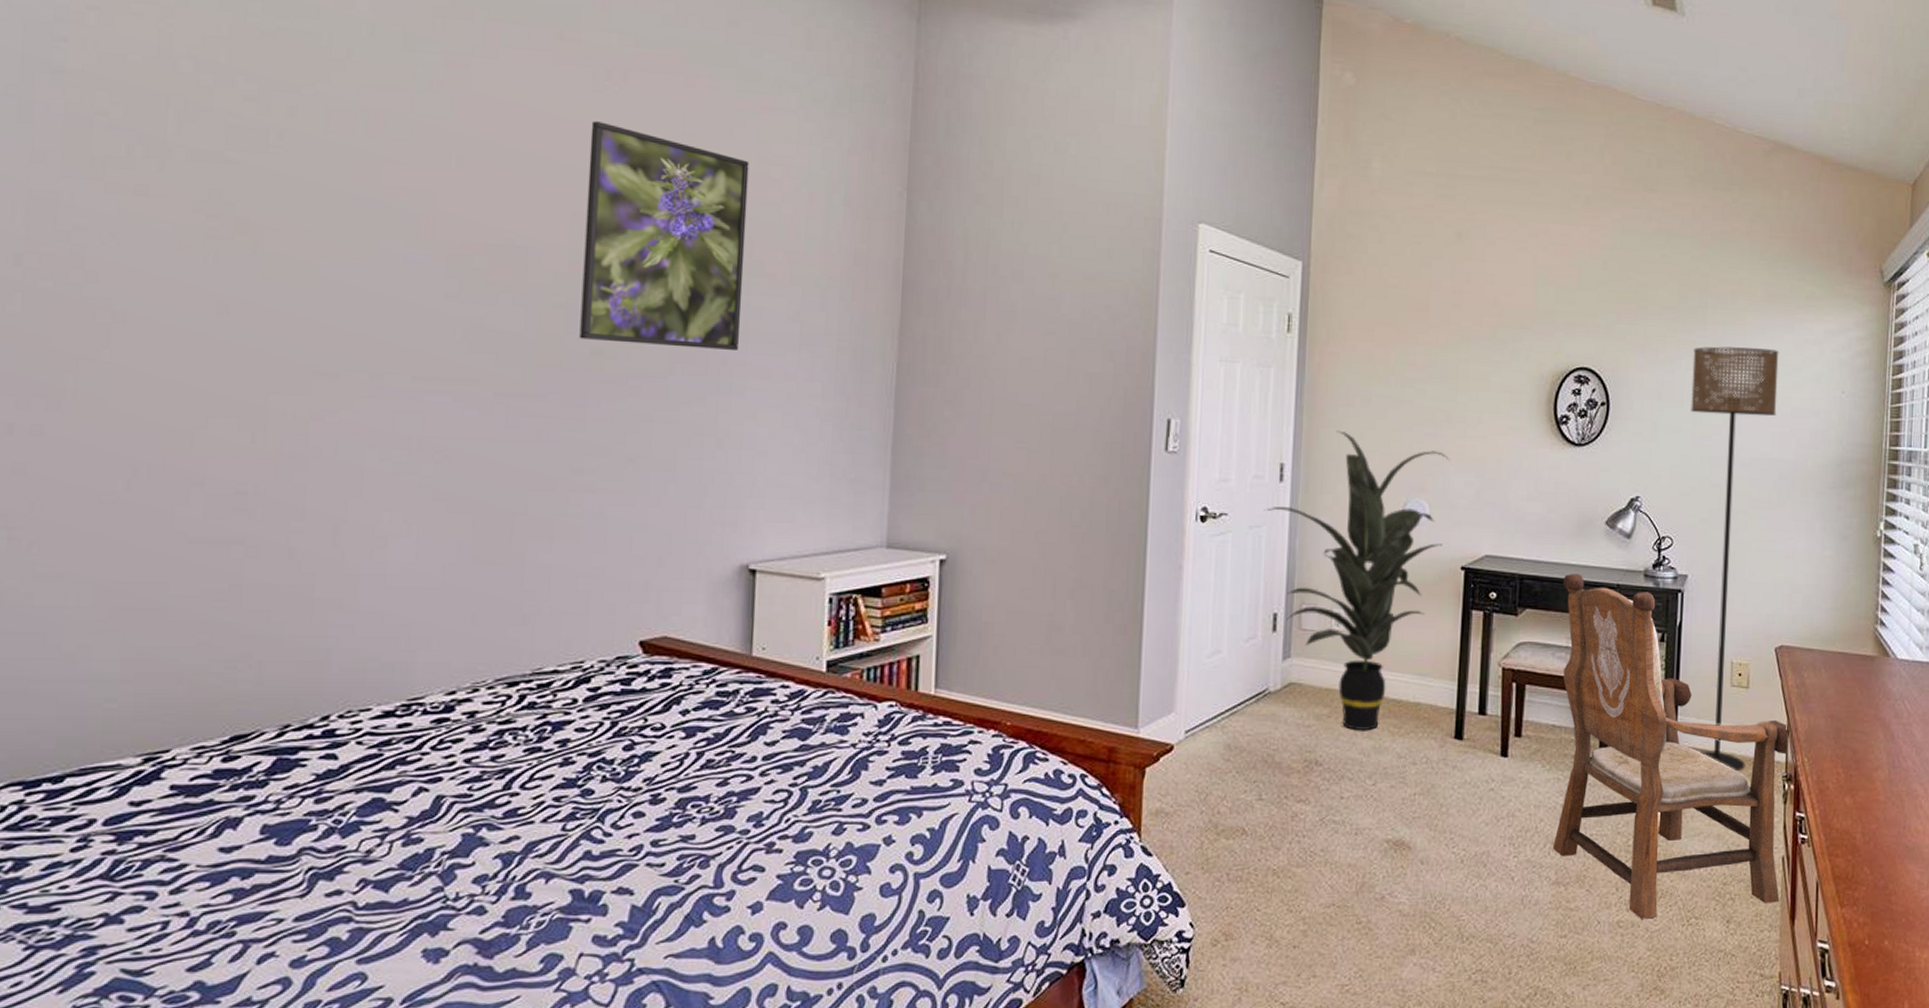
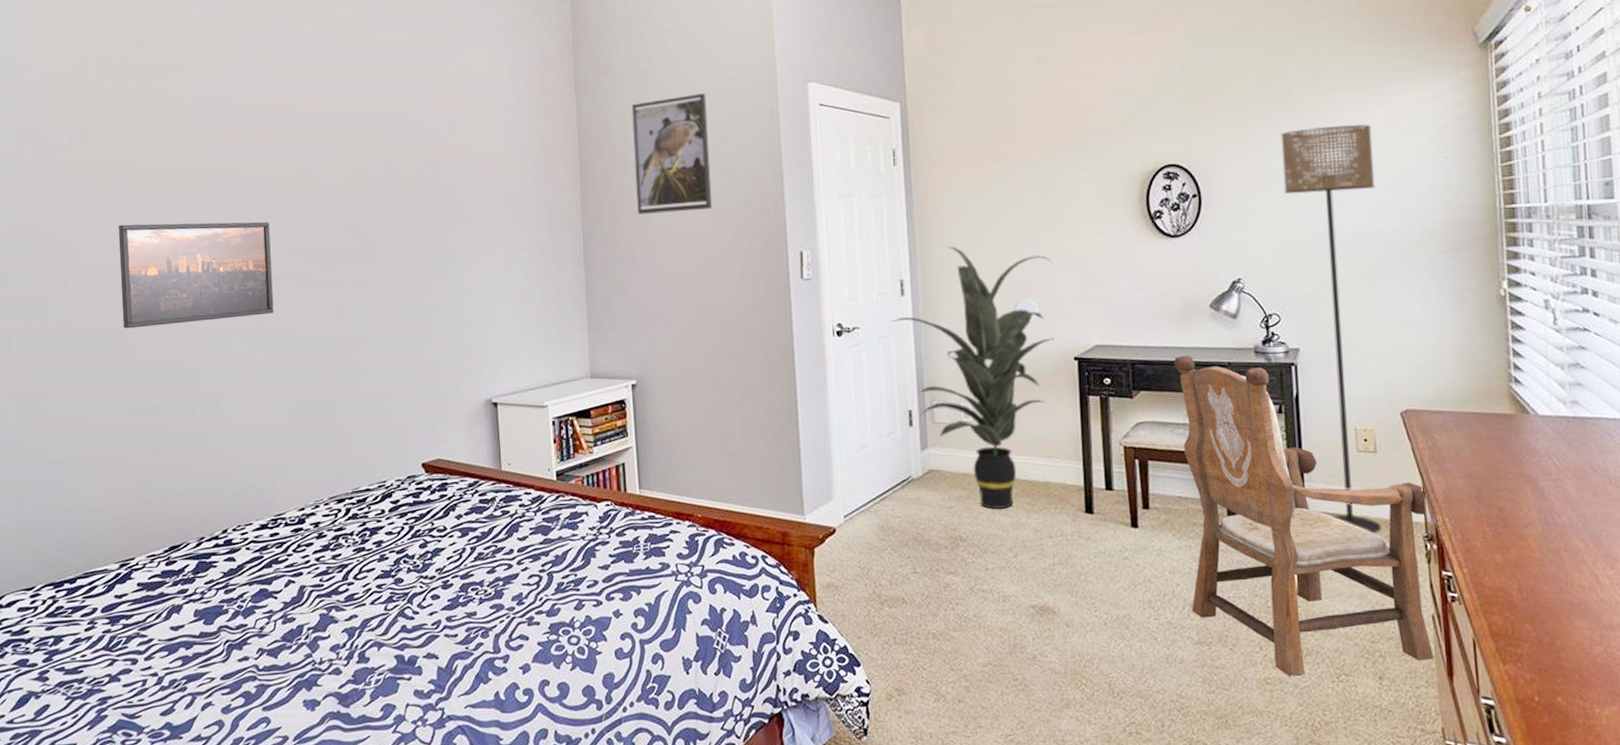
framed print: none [190,281,447,429] -> present [118,222,274,329]
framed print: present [579,121,750,352] -> none [348,70,466,237]
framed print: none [972,217,1074,357] -> present [631,93,713,214]

